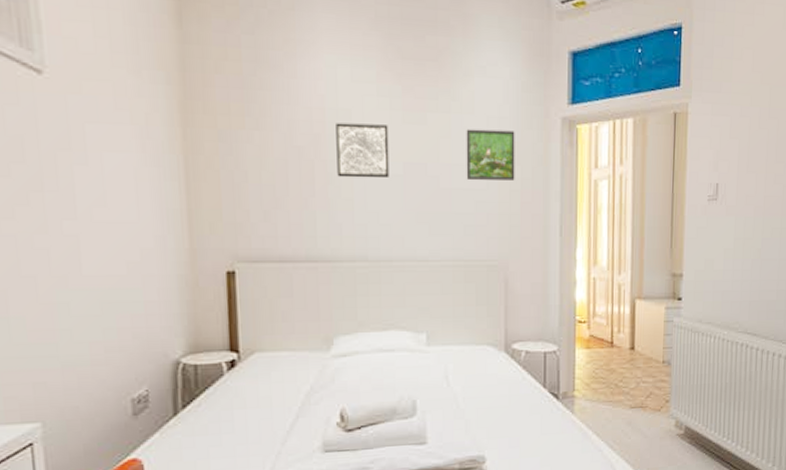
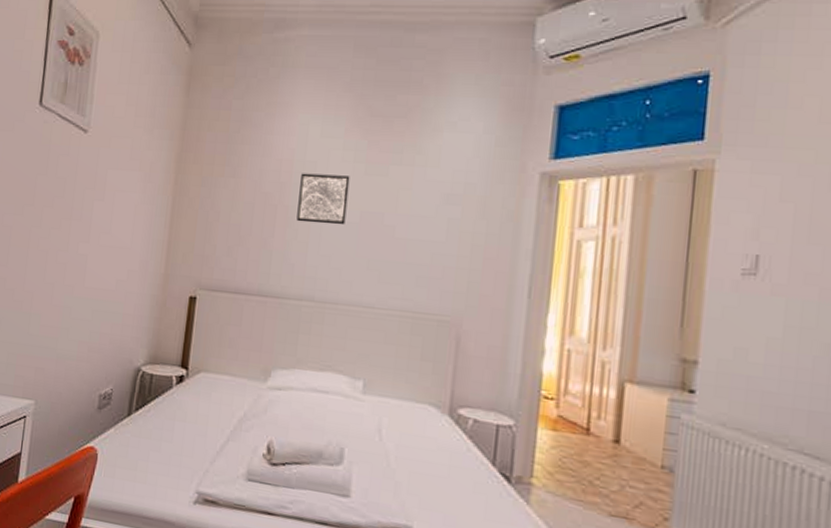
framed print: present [466,129,515,181] -> none [424,181,484,235]

